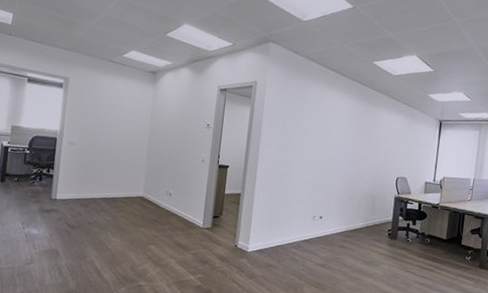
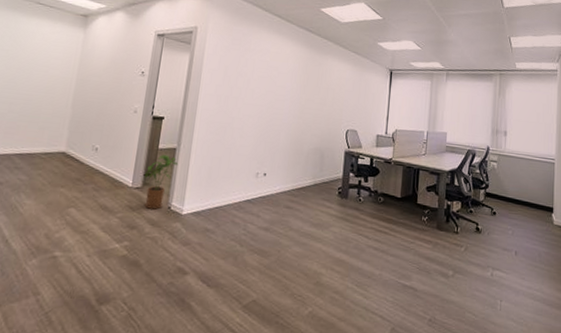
house plant: none [213,199,242,247] -> present [144,155,178,210]

